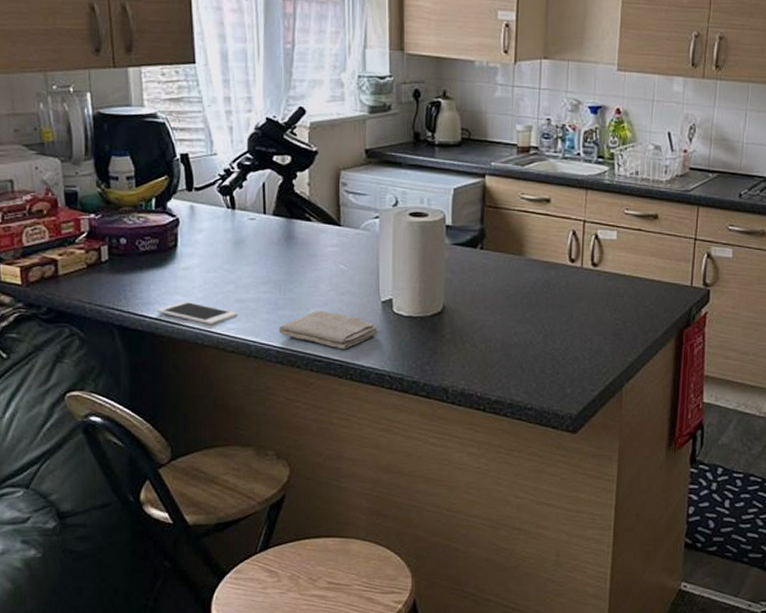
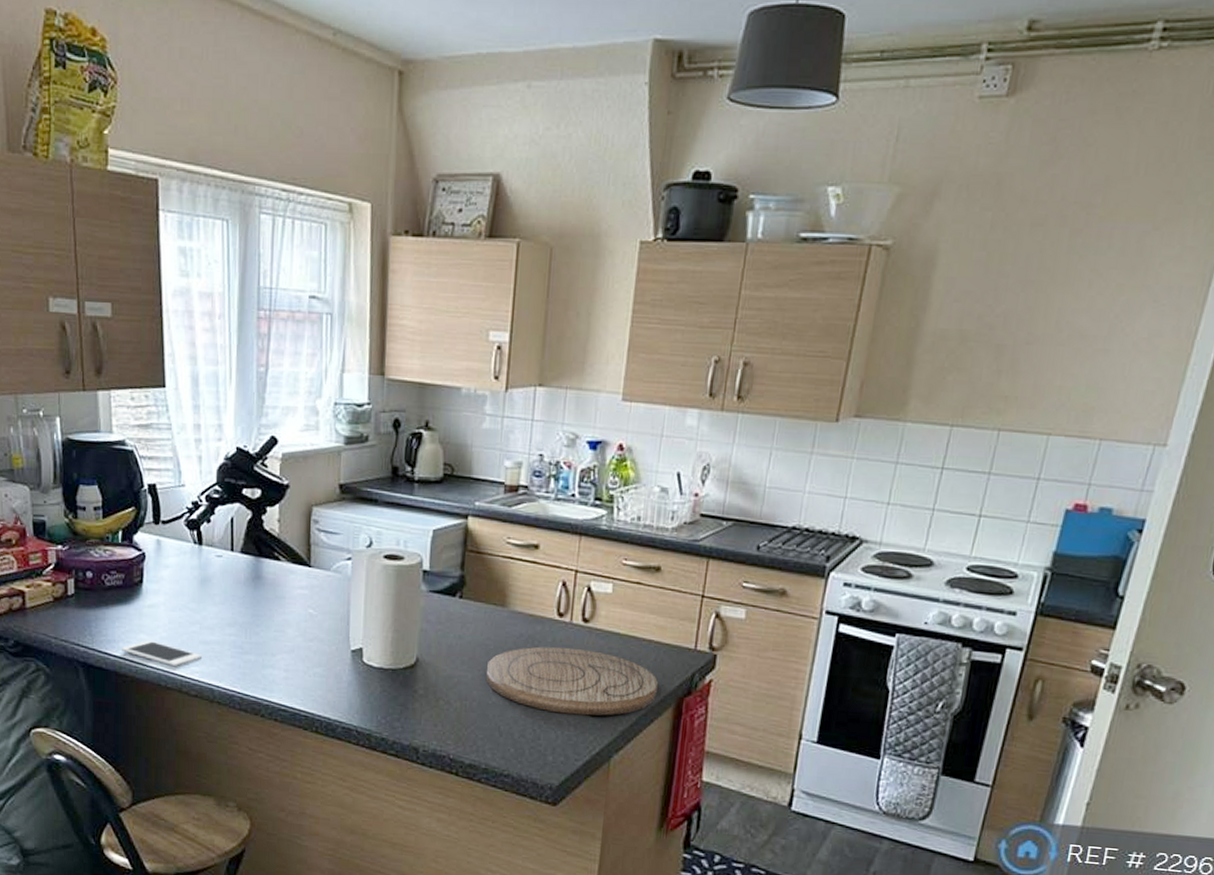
washcloth: present [278,310,378,350] -> none [243,656,346,700]
cutting board: none [507,289,660,350] -> present [485,646,658,716]

